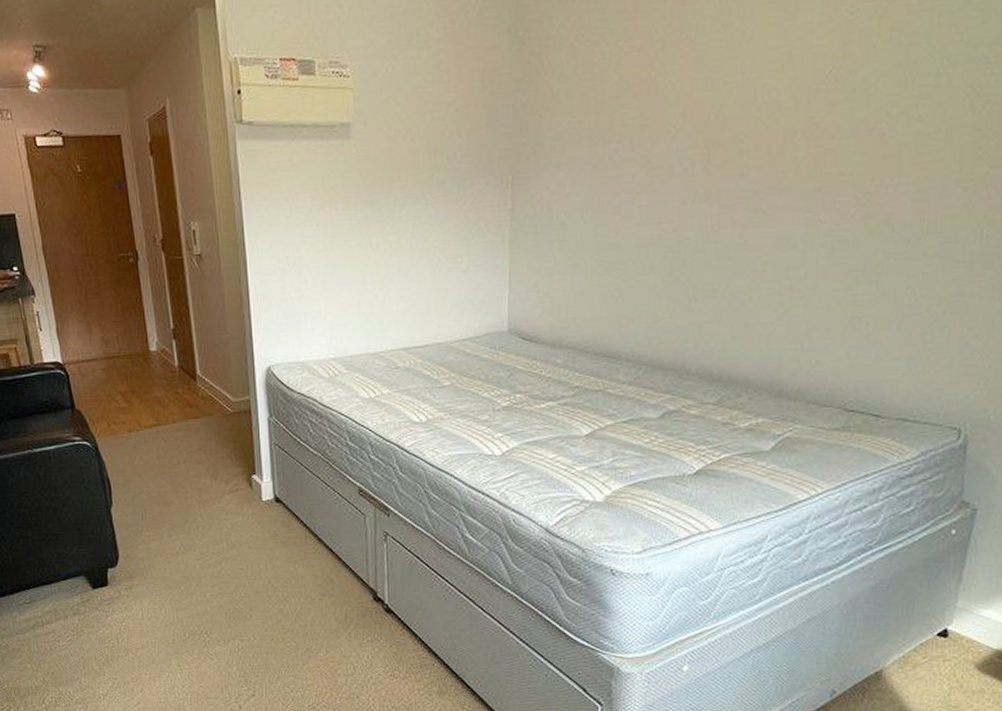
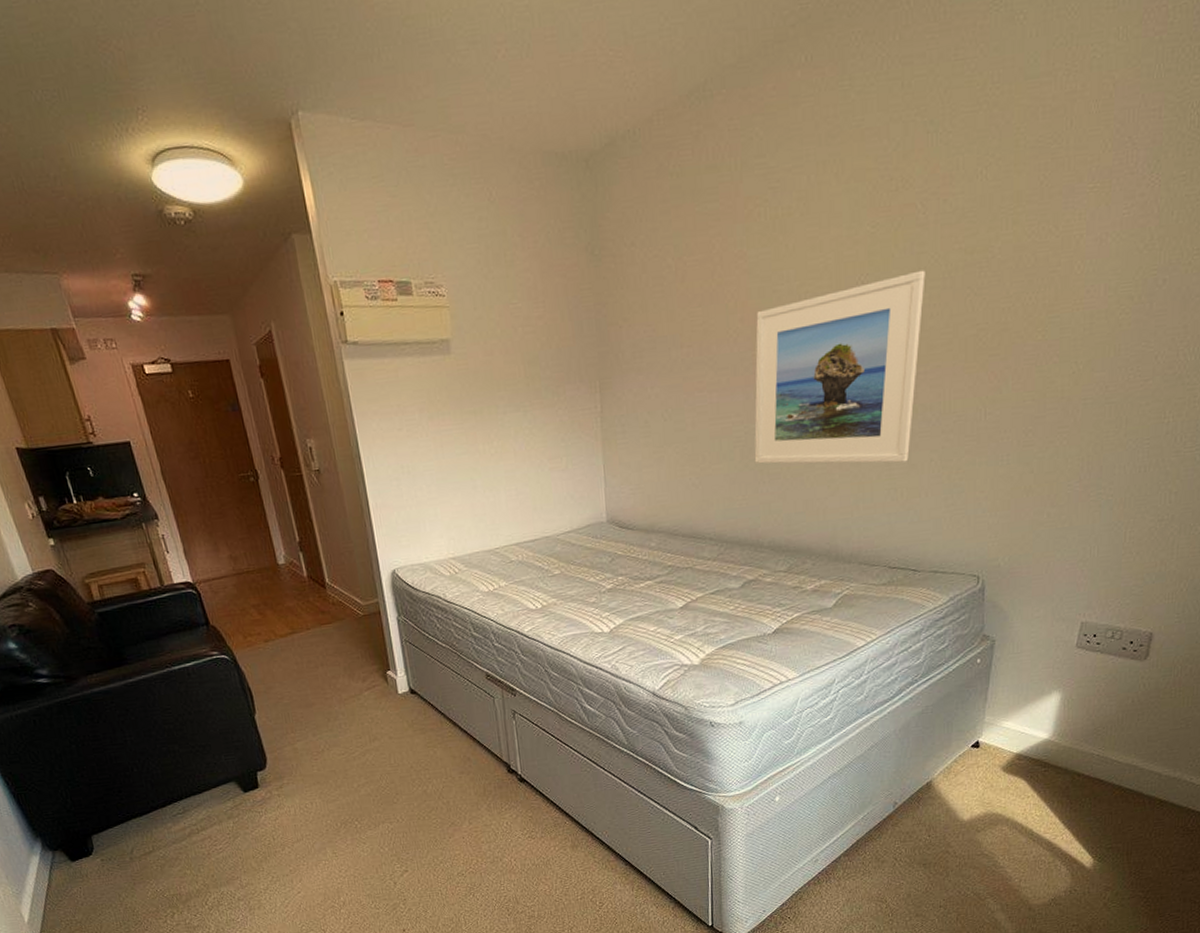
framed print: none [687,64,915,288] -> present [754,270,925,464]

